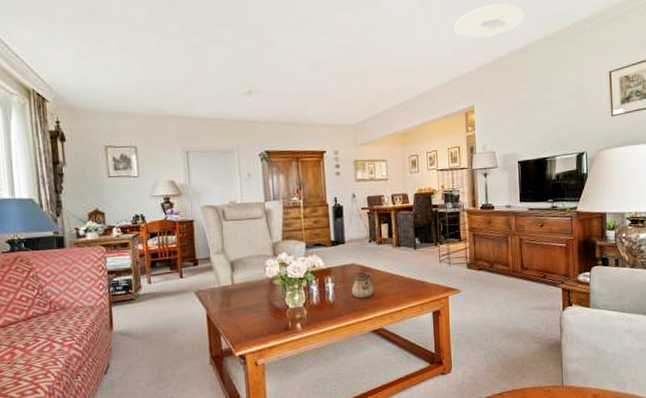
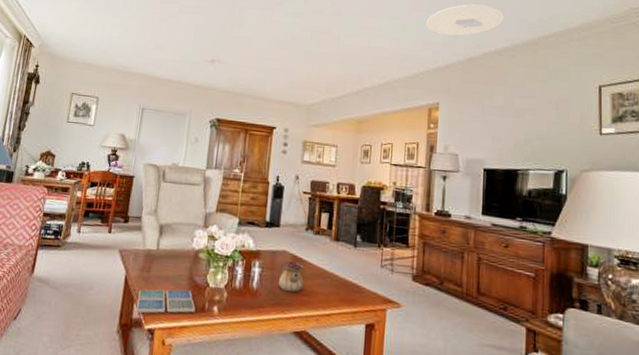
drink coaster: none [223,315,280,344] -> present [135,289,195,314]

